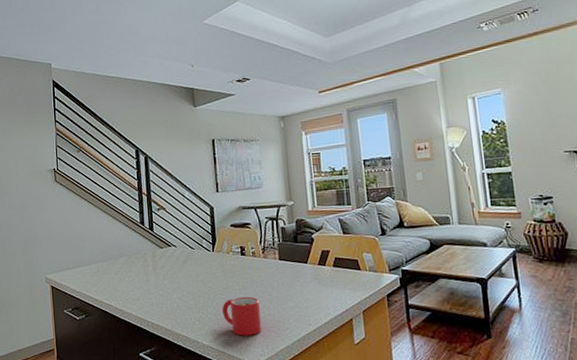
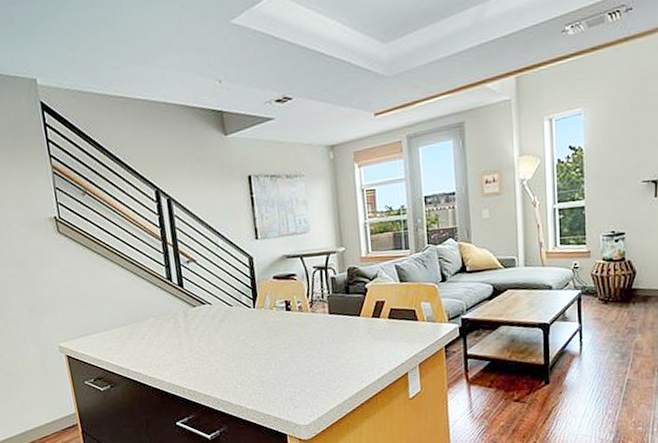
mug: present [221,296,261,336] -> none [266,355,310,397]

